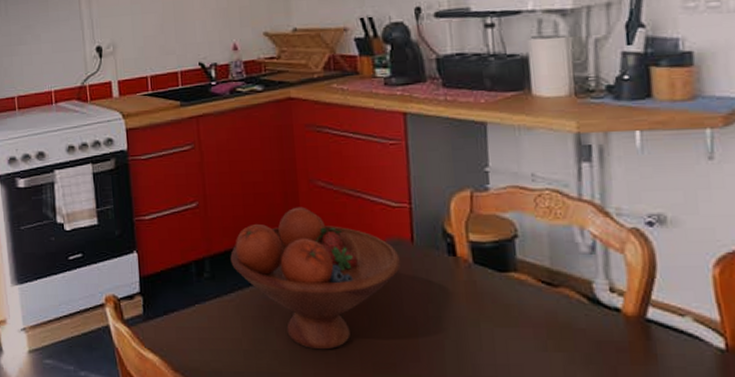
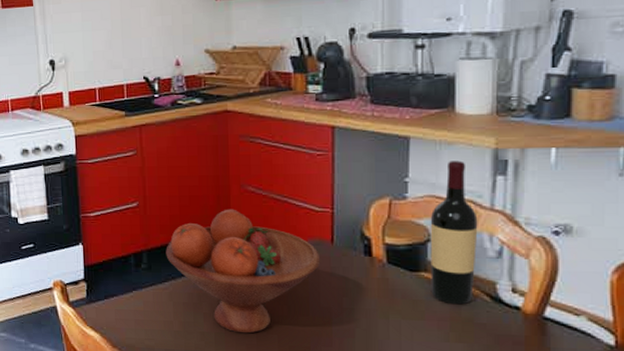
wine bottle: none [515,147,569,308] -> present [430,161,478,305]

